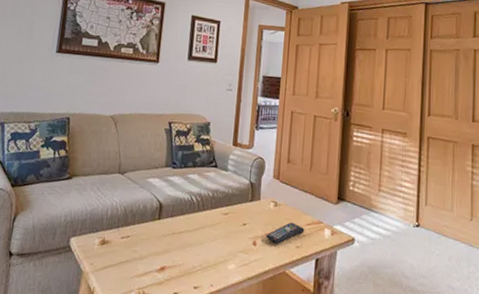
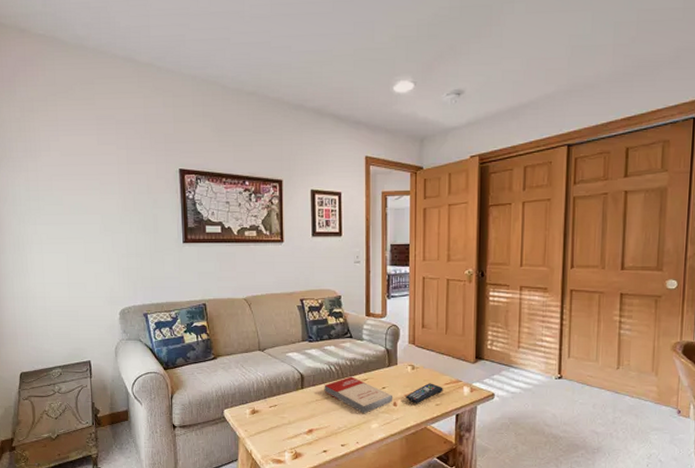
book: none [182,209,254,253] -> present [324,376,393,414]

